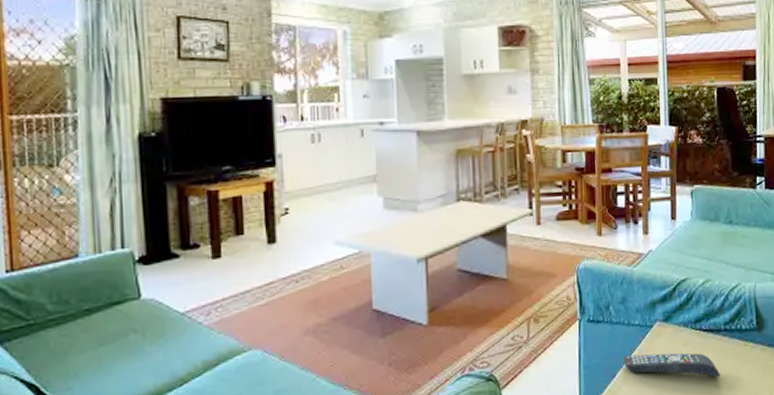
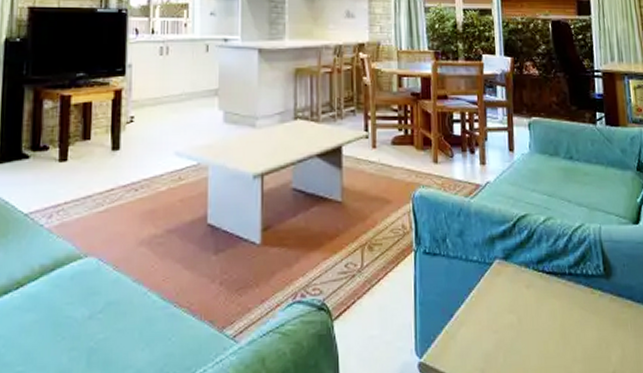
remote control: present [622,353,720,378] -> none [460,294,566,327]

